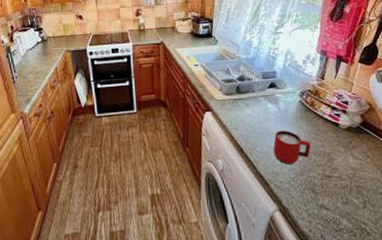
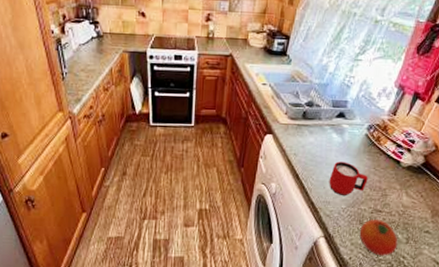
fruit: none [314,186,356,225] -> present [359,219,398,256]

